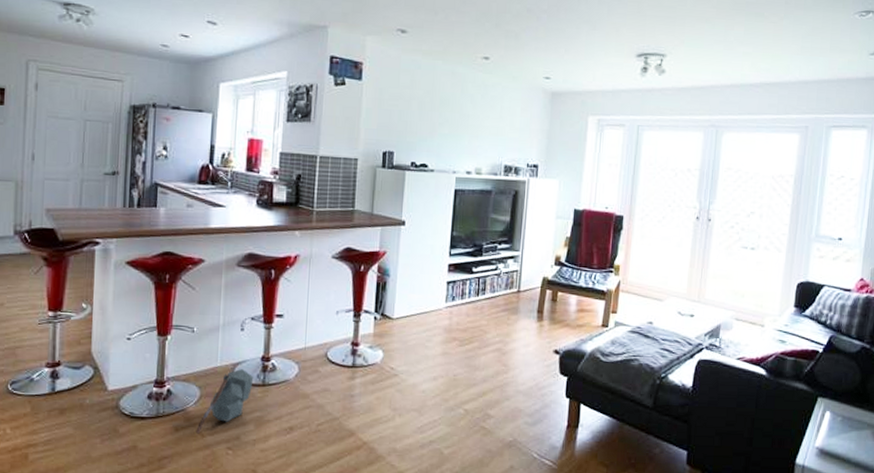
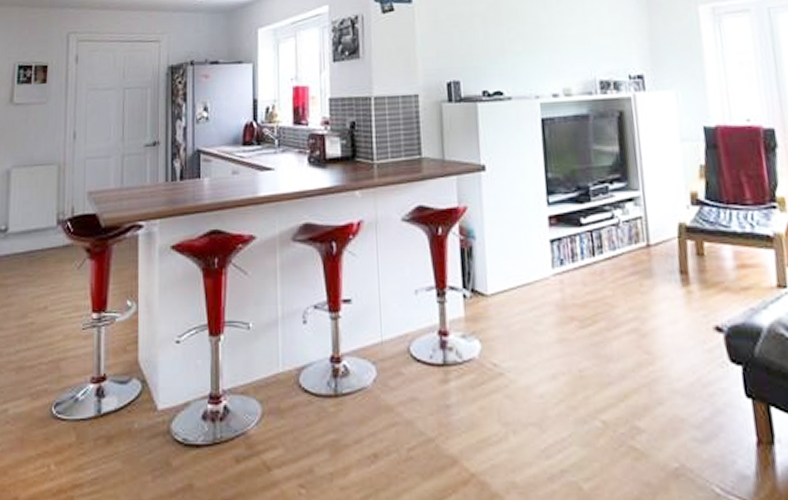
bag: present [196,369,254,434] -> none [260,375,323,466]

